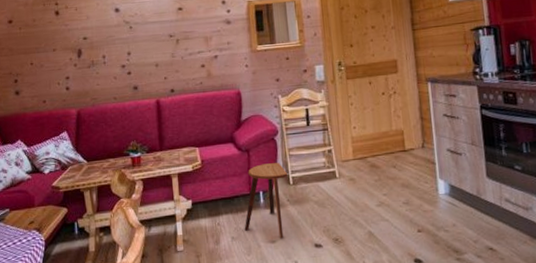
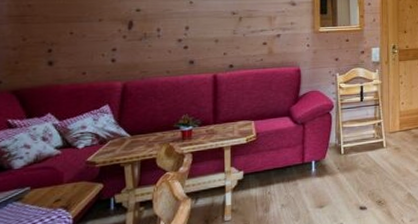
stool: present [244,163,288,239] -> none [294,135,340,204]

